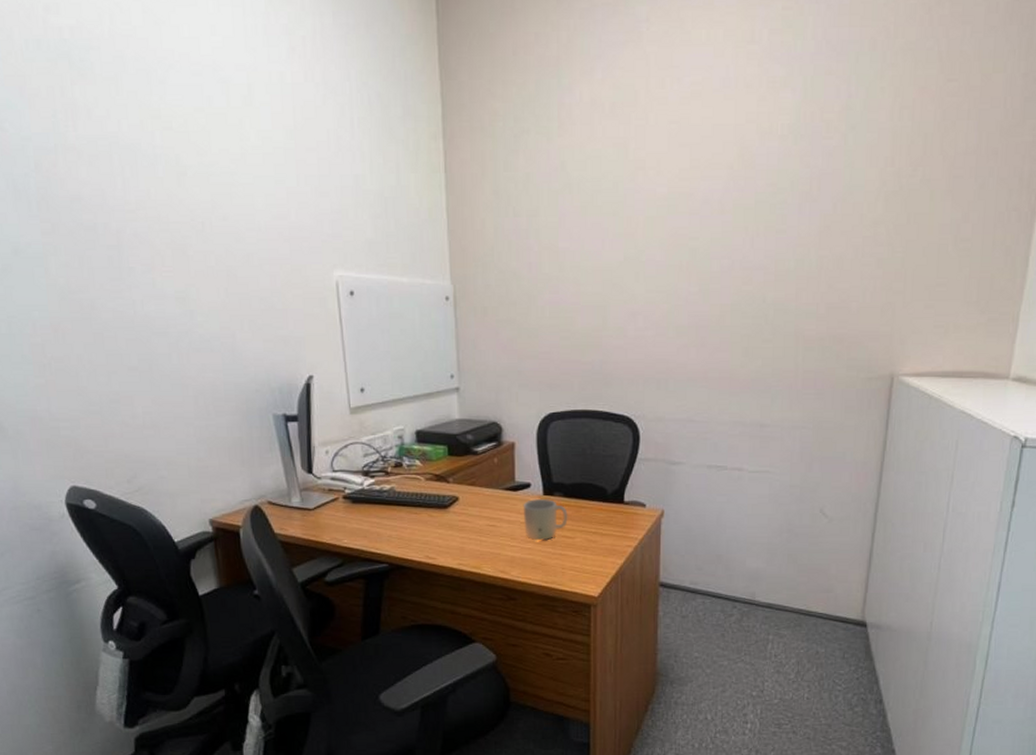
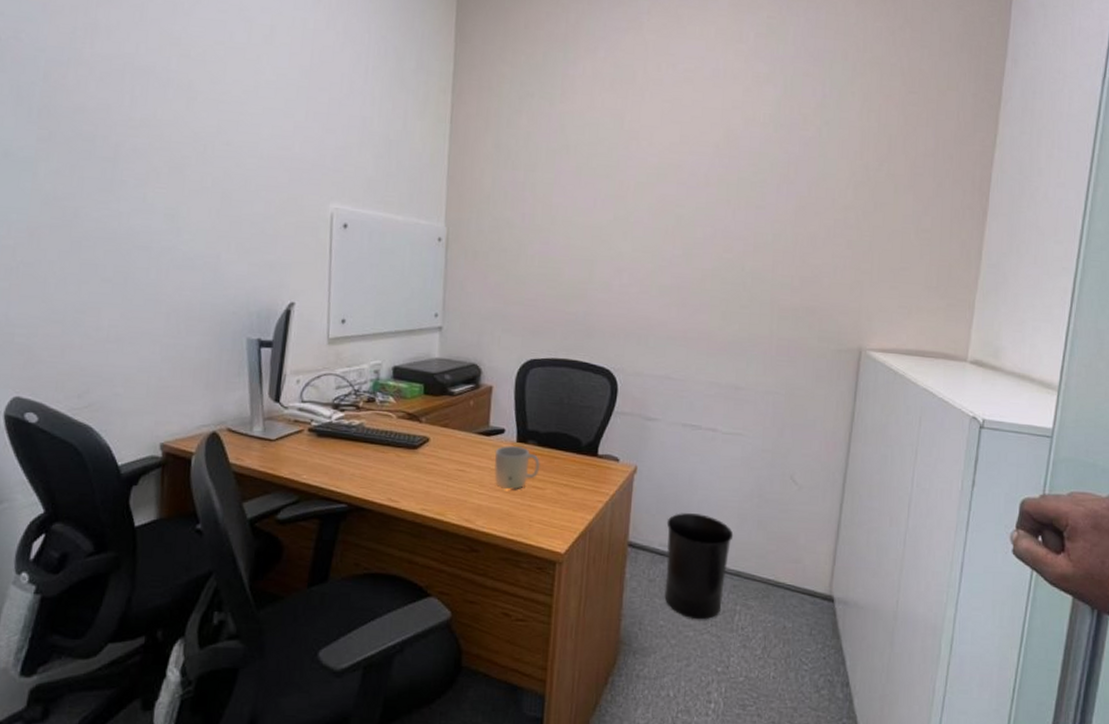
waste bin: none [696,552,764,650] -> present [664,513,734,620]

